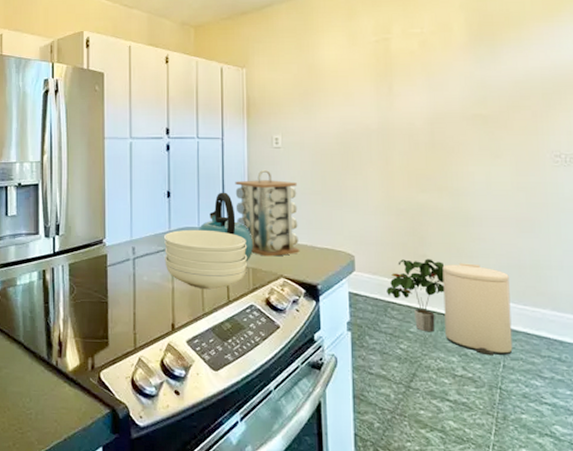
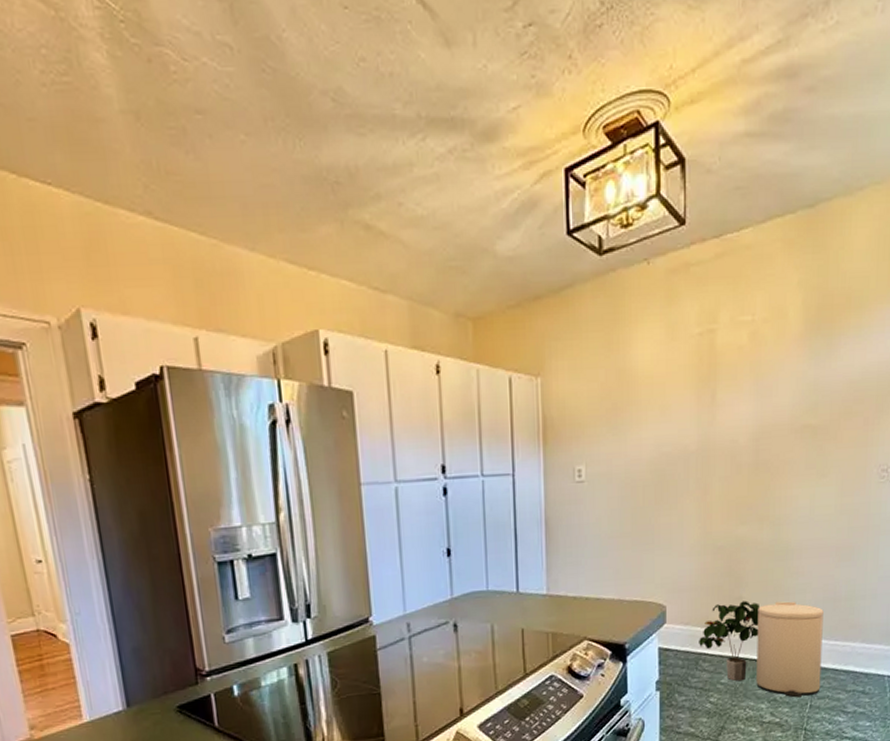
bowl: present [163,229,248,290] -> none [444,592,547,665]
kettle: present [197,192,254,262] -> none [486,543,553,627]
spice rack: present [235,169,300,257] -> none [530,510,606,618]

